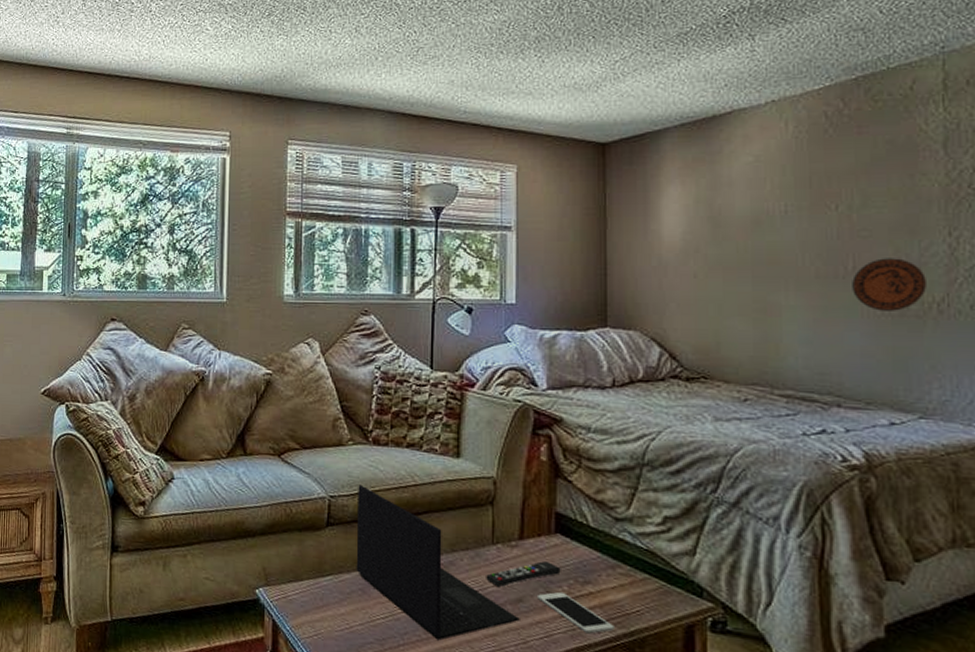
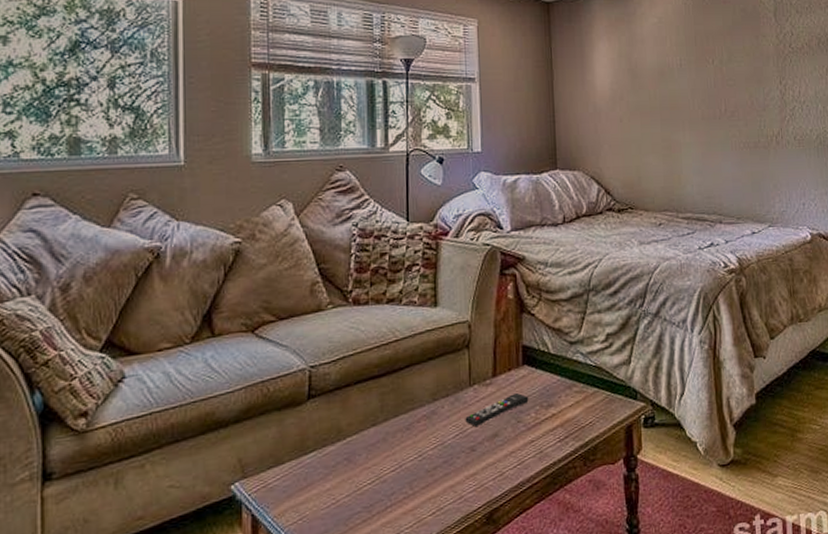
laptop: present [356,484,520,641] -> none [339,349,496,493]
cell phone: present [536,591,614,634] -> none [509,419,573,453]
decorative plate: present [852,258,926,311] -> none [725,102,769,144]

